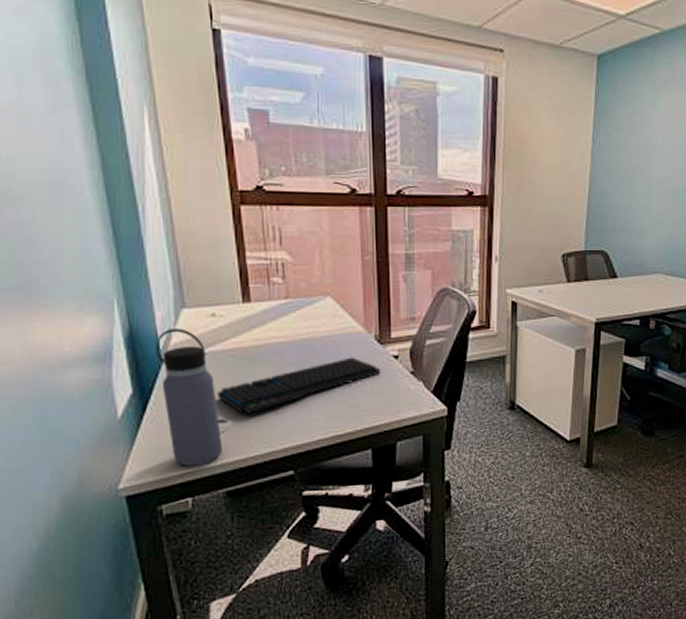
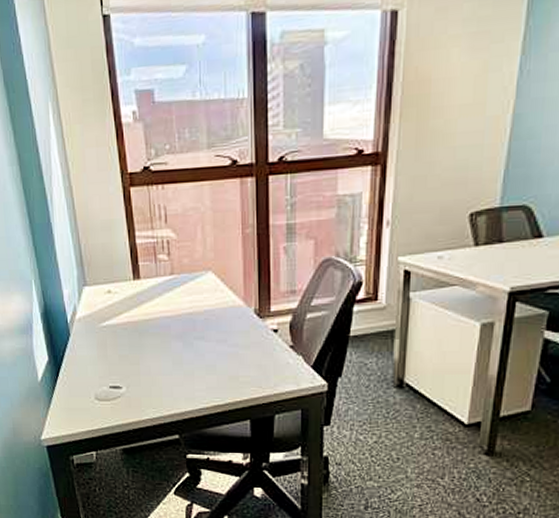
water bottle: present [155,329,222,466] -> none [64,304,119,425]
keyboard: present [217,357,380,414] -> none [113,331,259,381]

